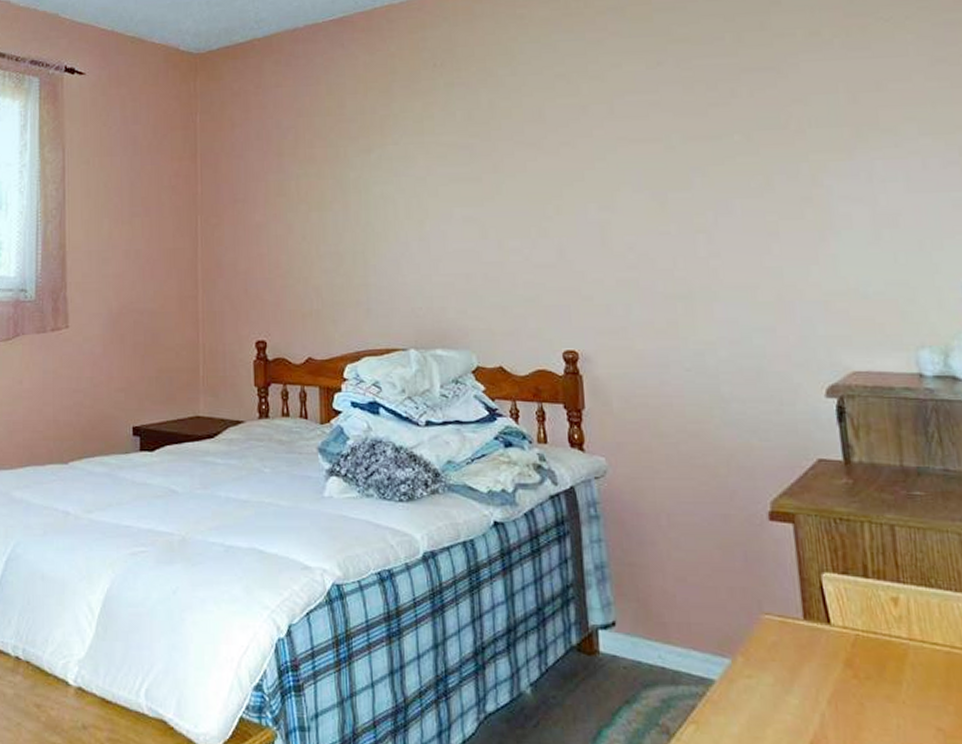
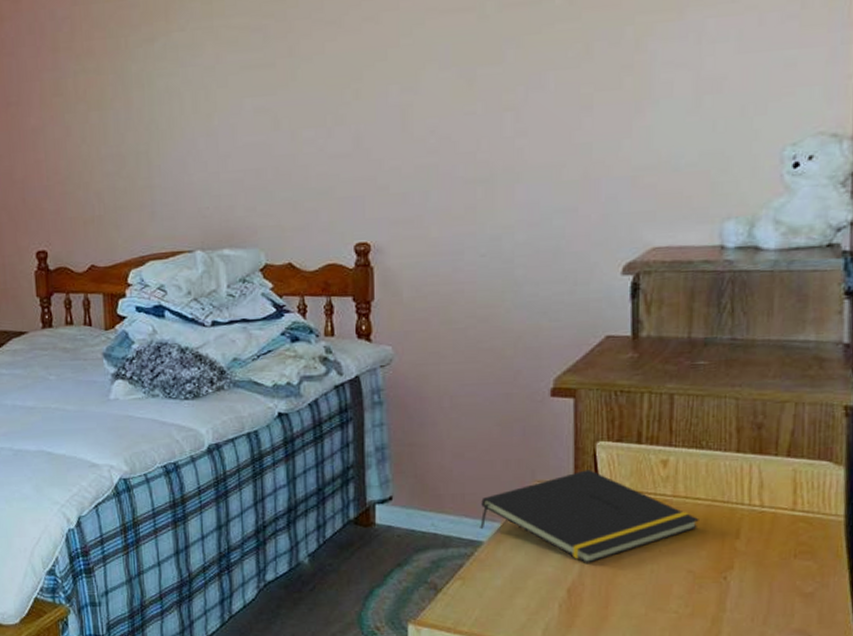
notepad: none [708,604,941,712] -> present [480,470,699,563]

